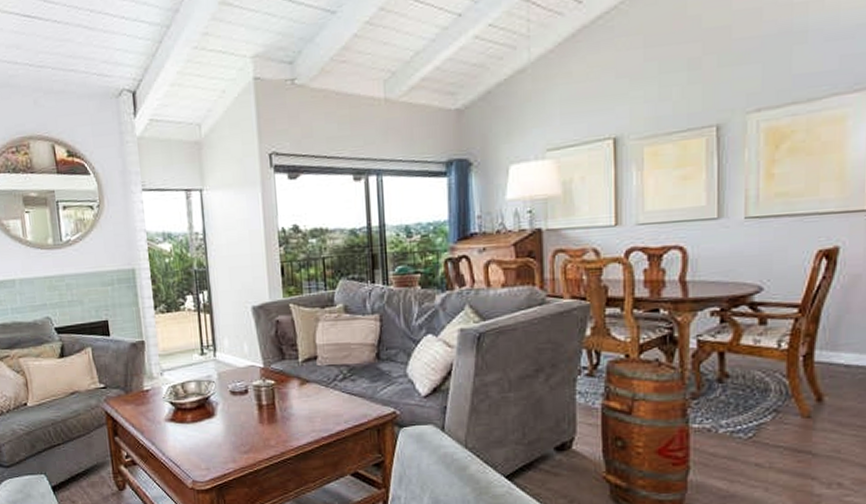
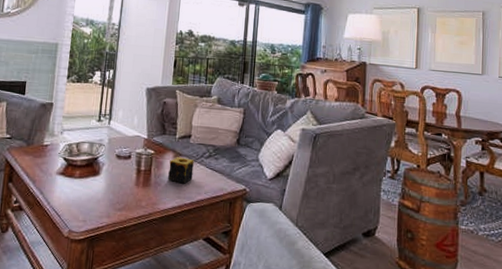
candle: none [295,384,327,415] -> present [168,157,194,184]

